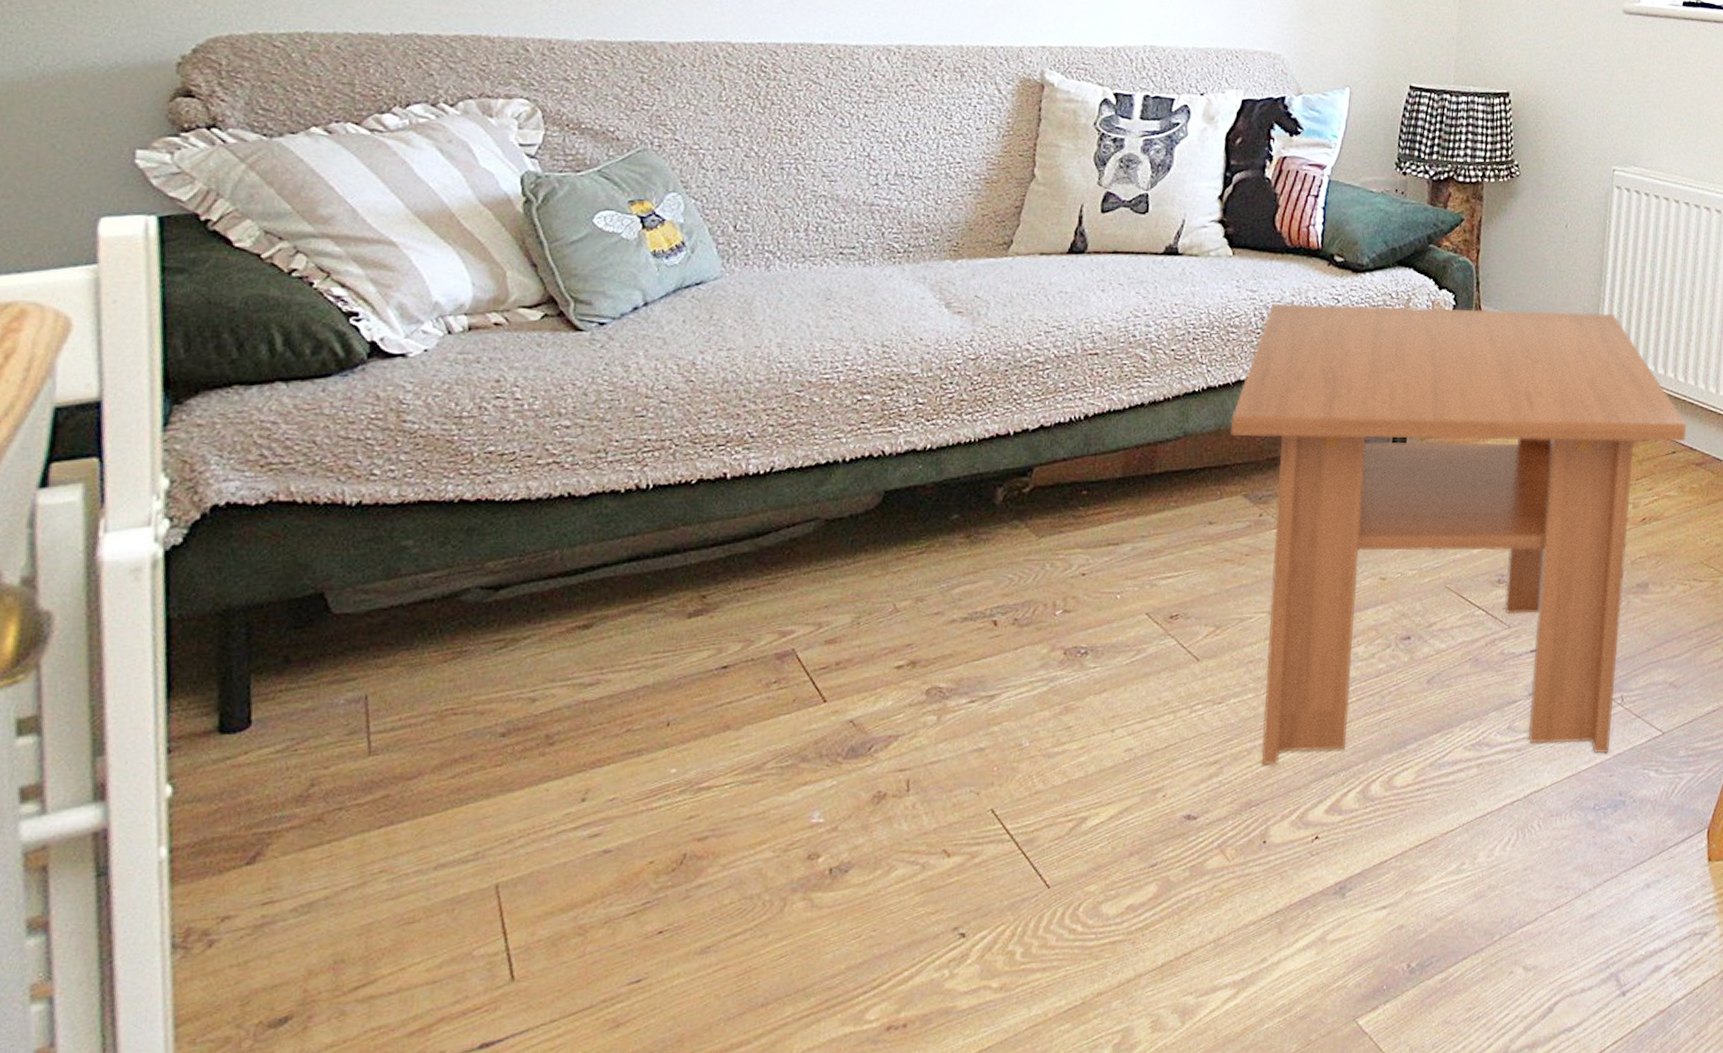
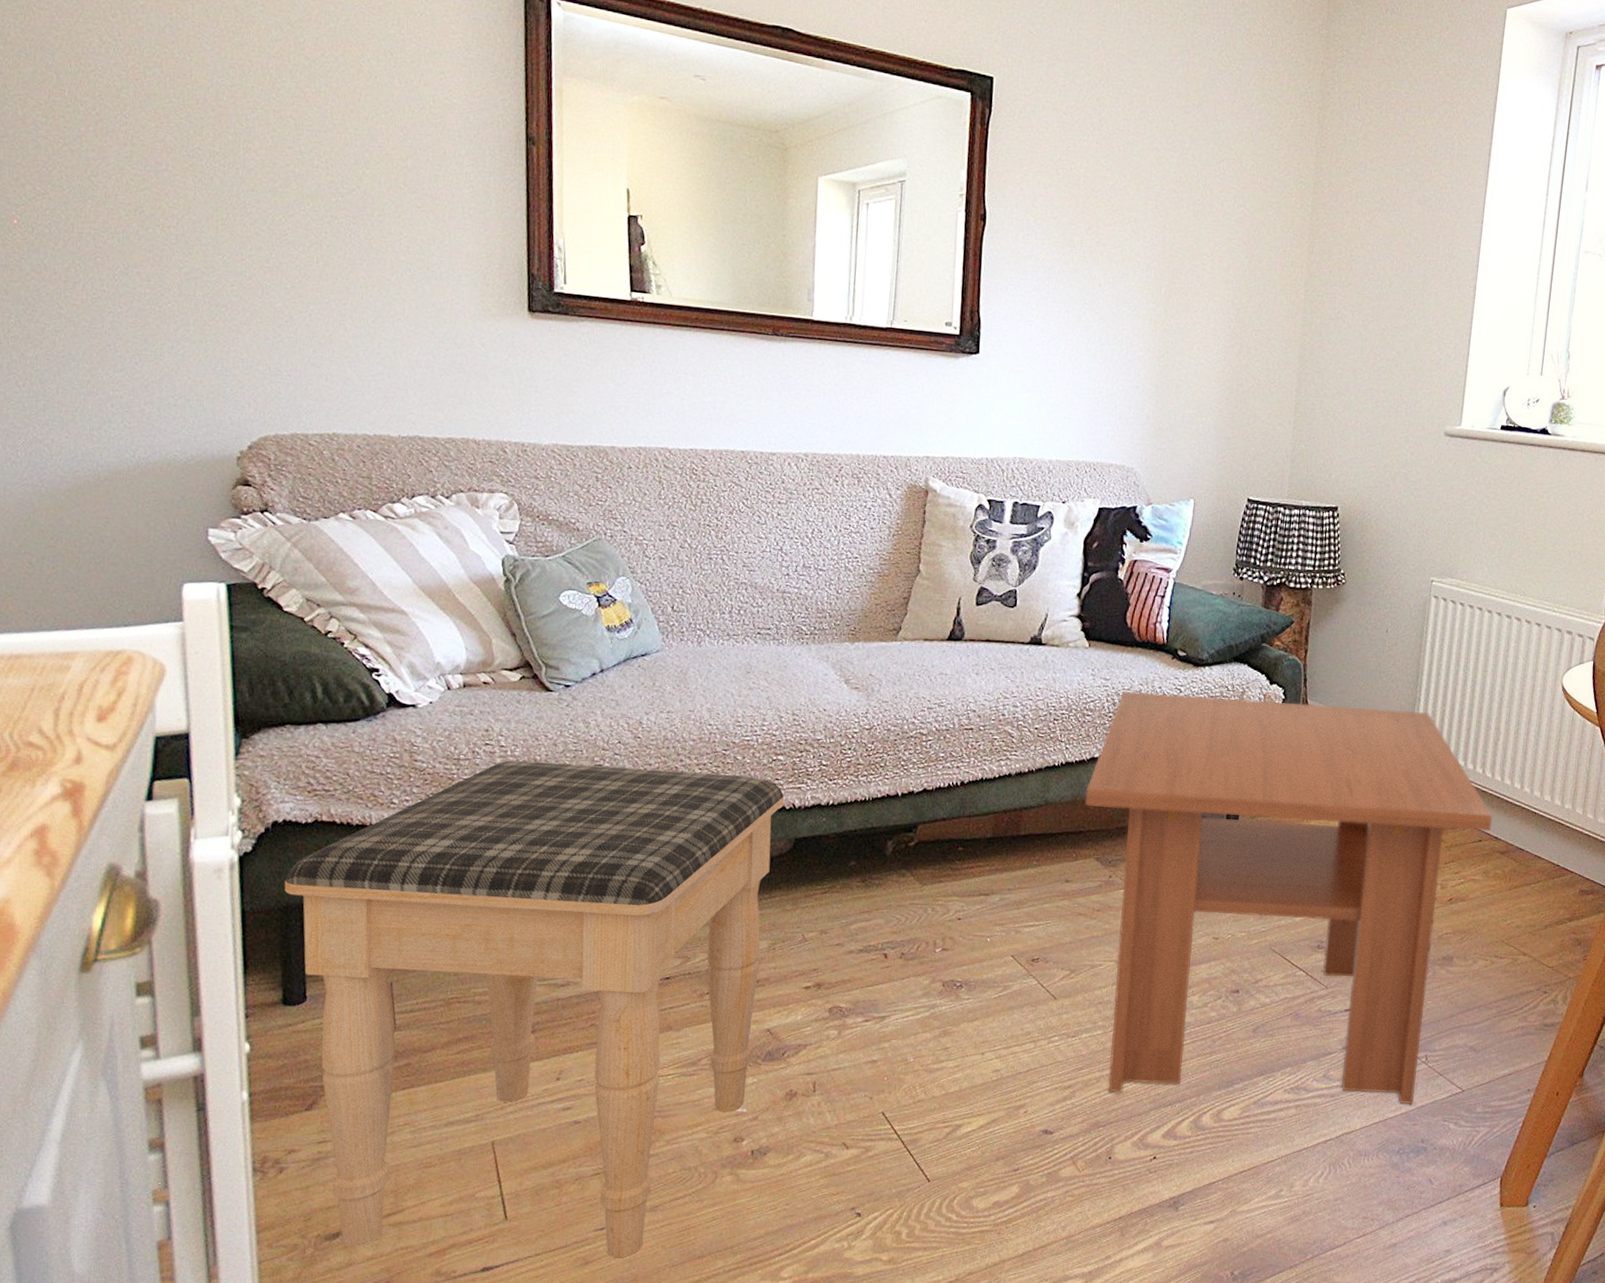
footstool: none [225,414,872,1035] -> present [284,760,785,1258]

